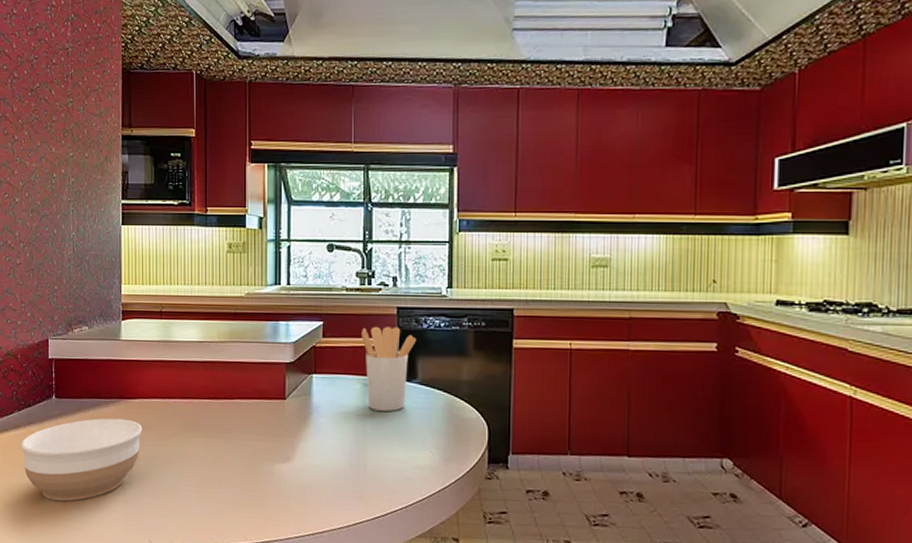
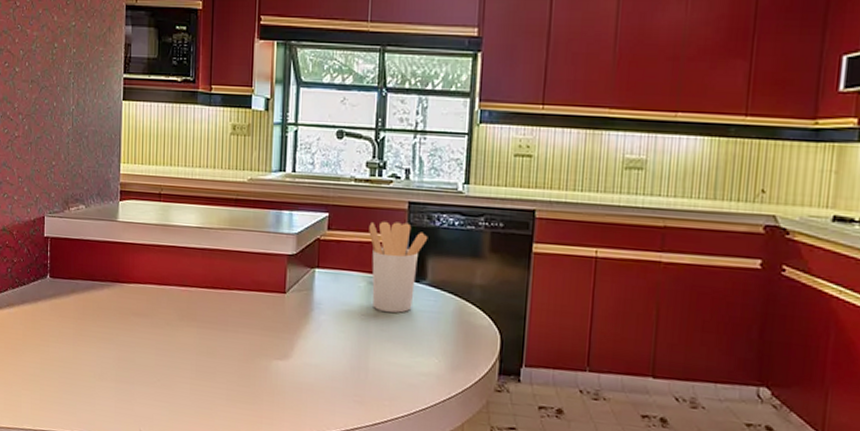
bowl: present [20,418,143,501] -> none [13,301,137,385]

